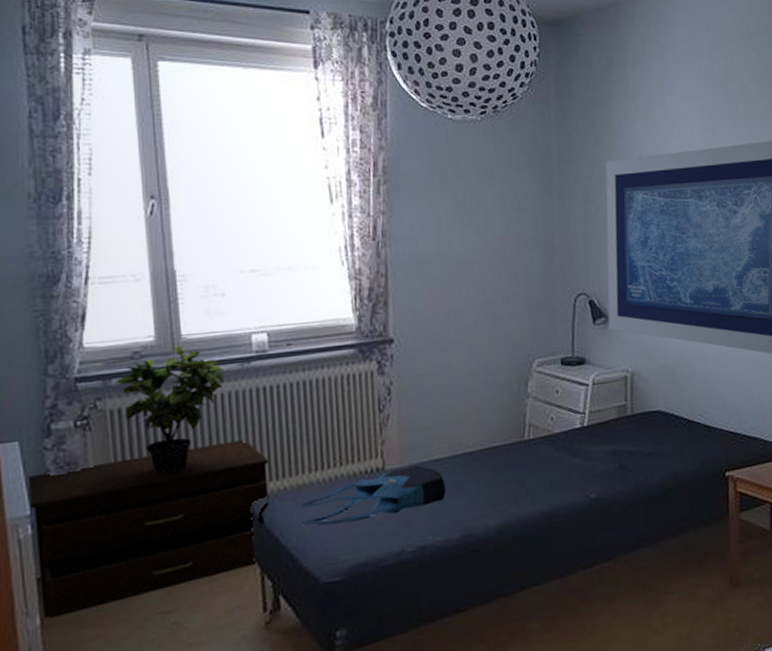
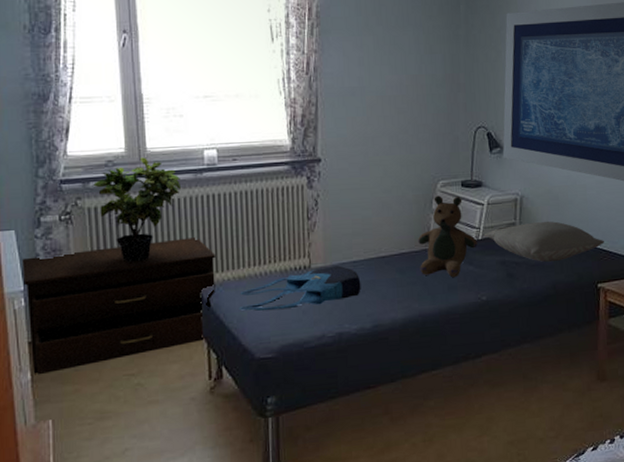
teddy bear: none [512,376,583,474] -> present [418,195,478,278]
pillow: none [590,400,731,450] -> present [484,221,604,262]

